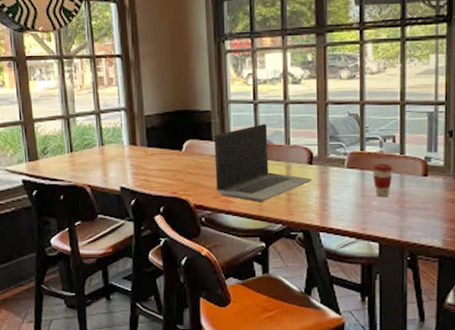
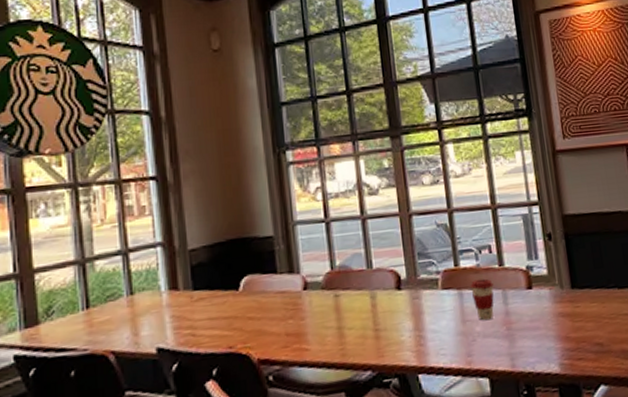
laptop computer: present [214,124,312,202] -> none [279,245,402,346]

